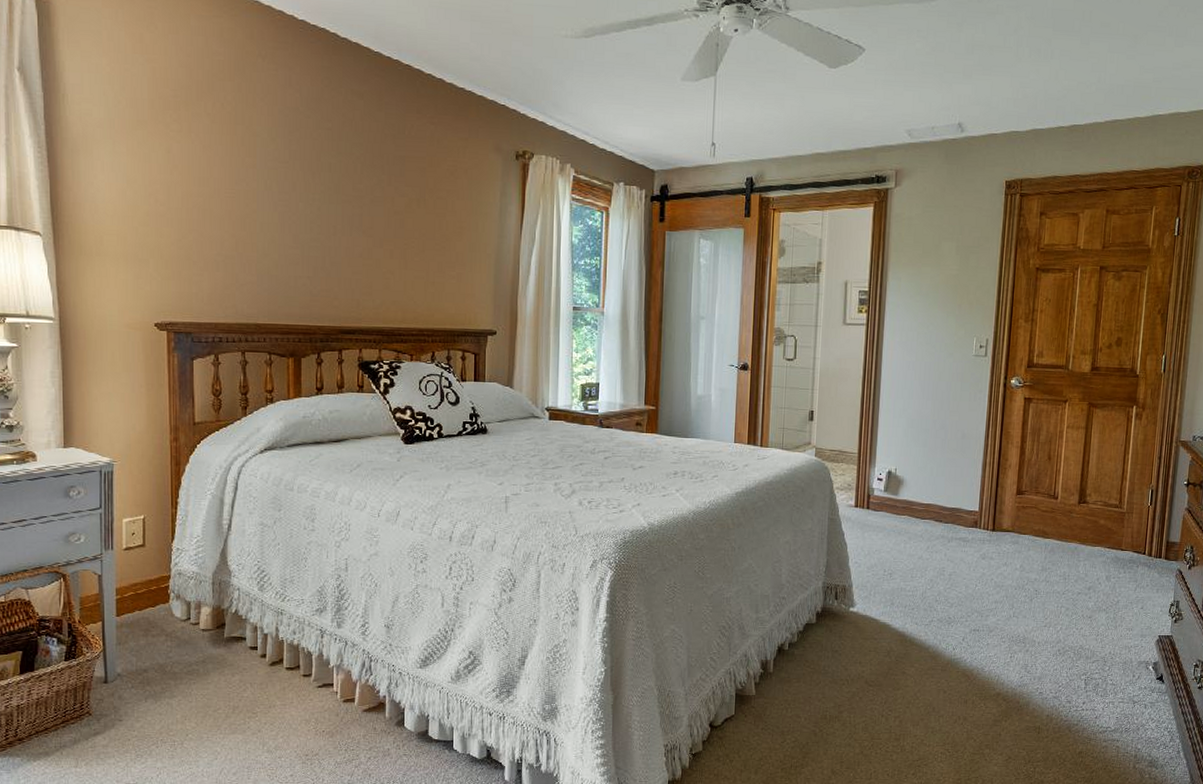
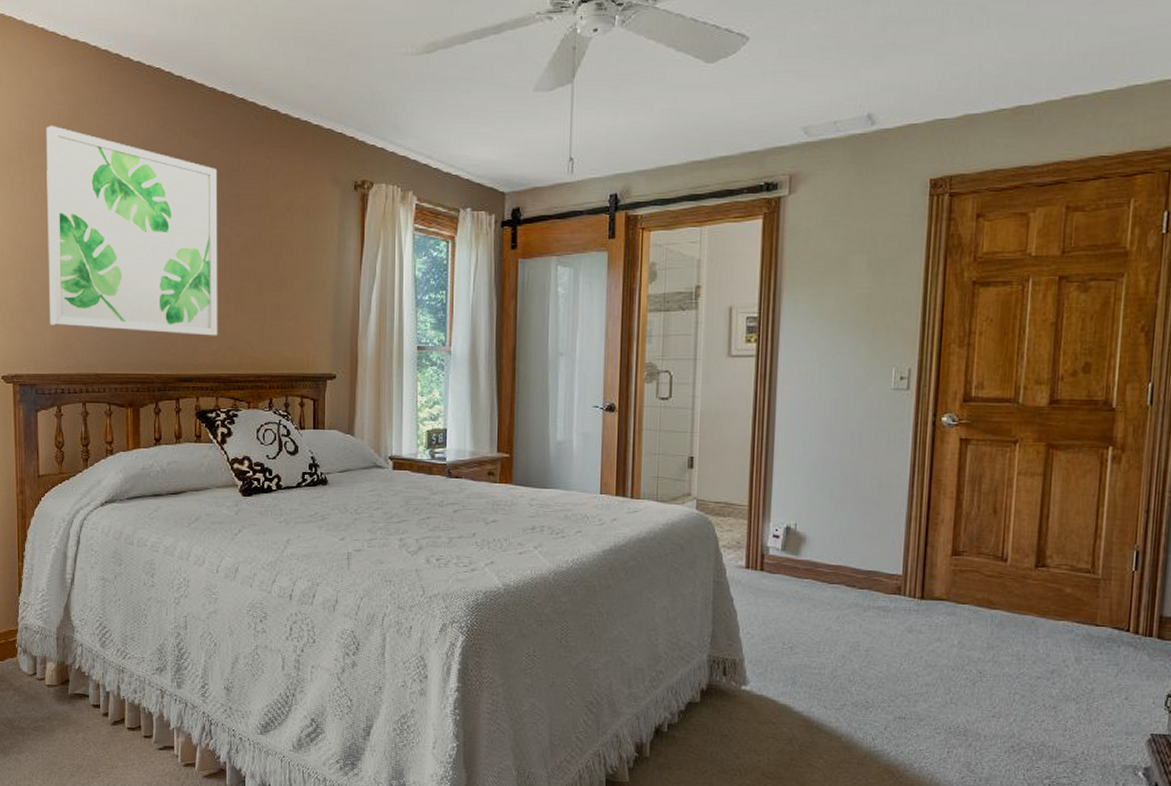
wall art: none [205,75,383,291] -> present [46,125,218,336]

